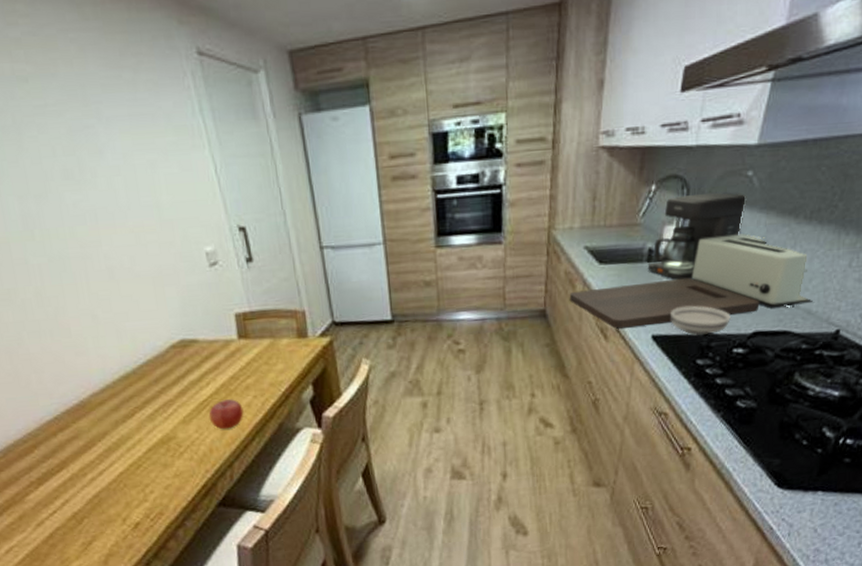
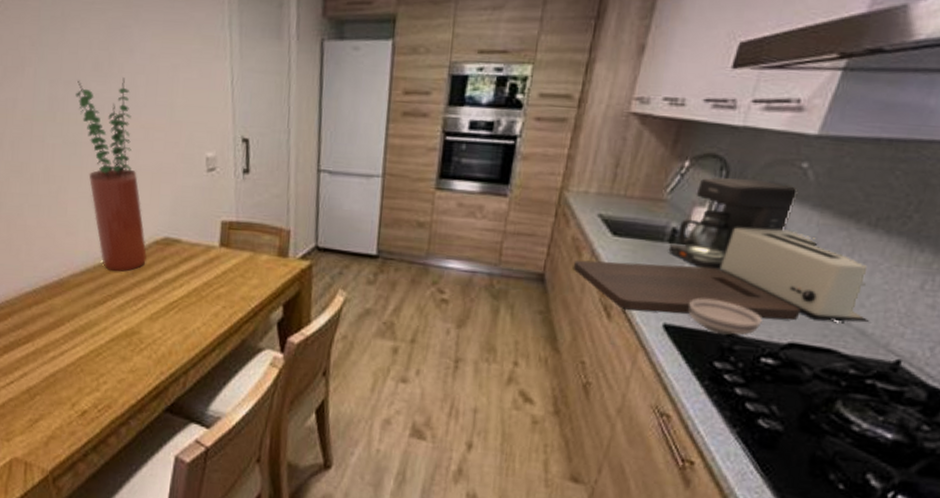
vase: none [49,182,167,383] -> present [75,77,147,272]
fruit: present [208,399,244,430] -> none [175,304,210,335]

